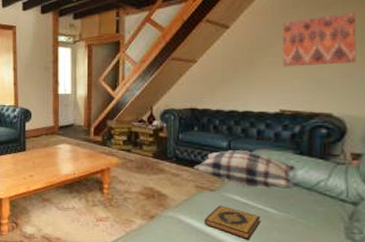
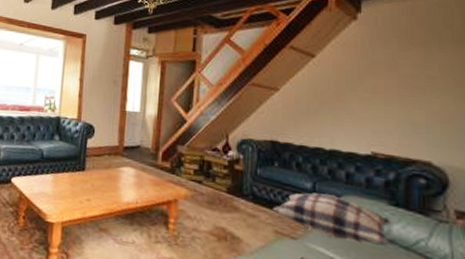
wall art: present [283,12,357,67] -> none [374,52,457,108]

